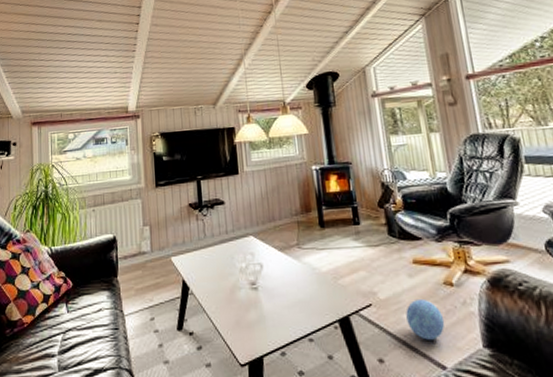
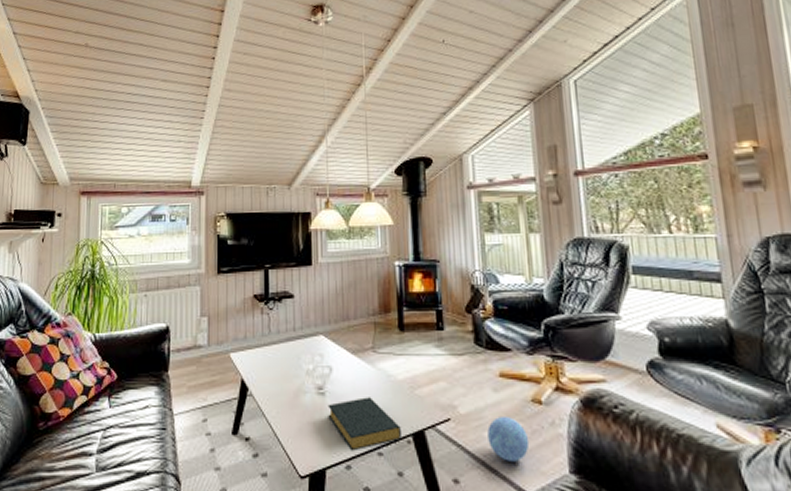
hardback book: none [261,289,330,339] -> present [328,397,403,451]

